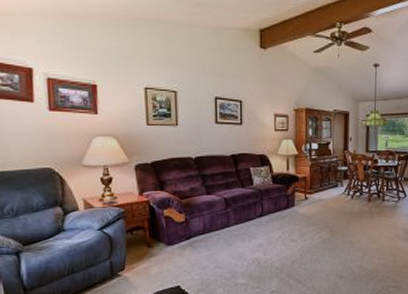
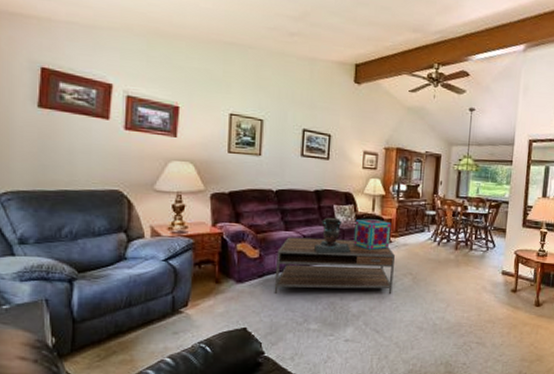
coffee table: none [201,199,312,253] -> present [274,237,396,295]
decorative urn: none [235,179,269,213] -> present [314,217,351,254]
decorative cube: none [271,178,306,208] -> present [353,219,391,251]

